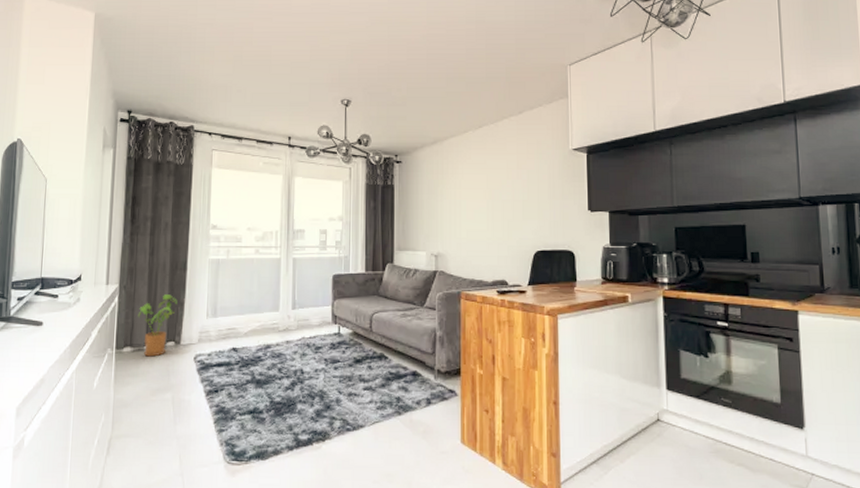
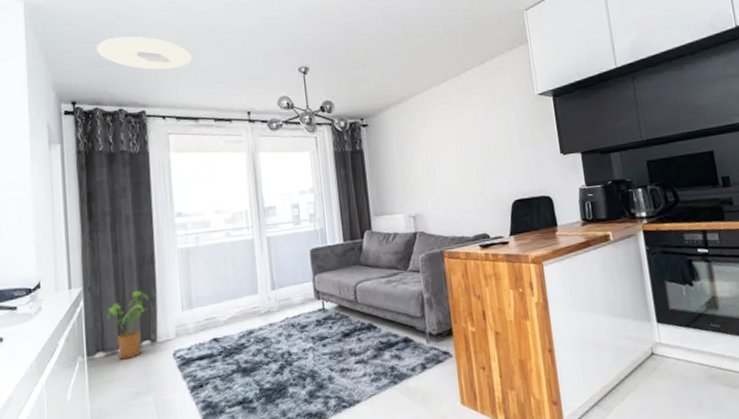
ceiling light: none [156,54,243,89] -> present [97,36,193,70]

